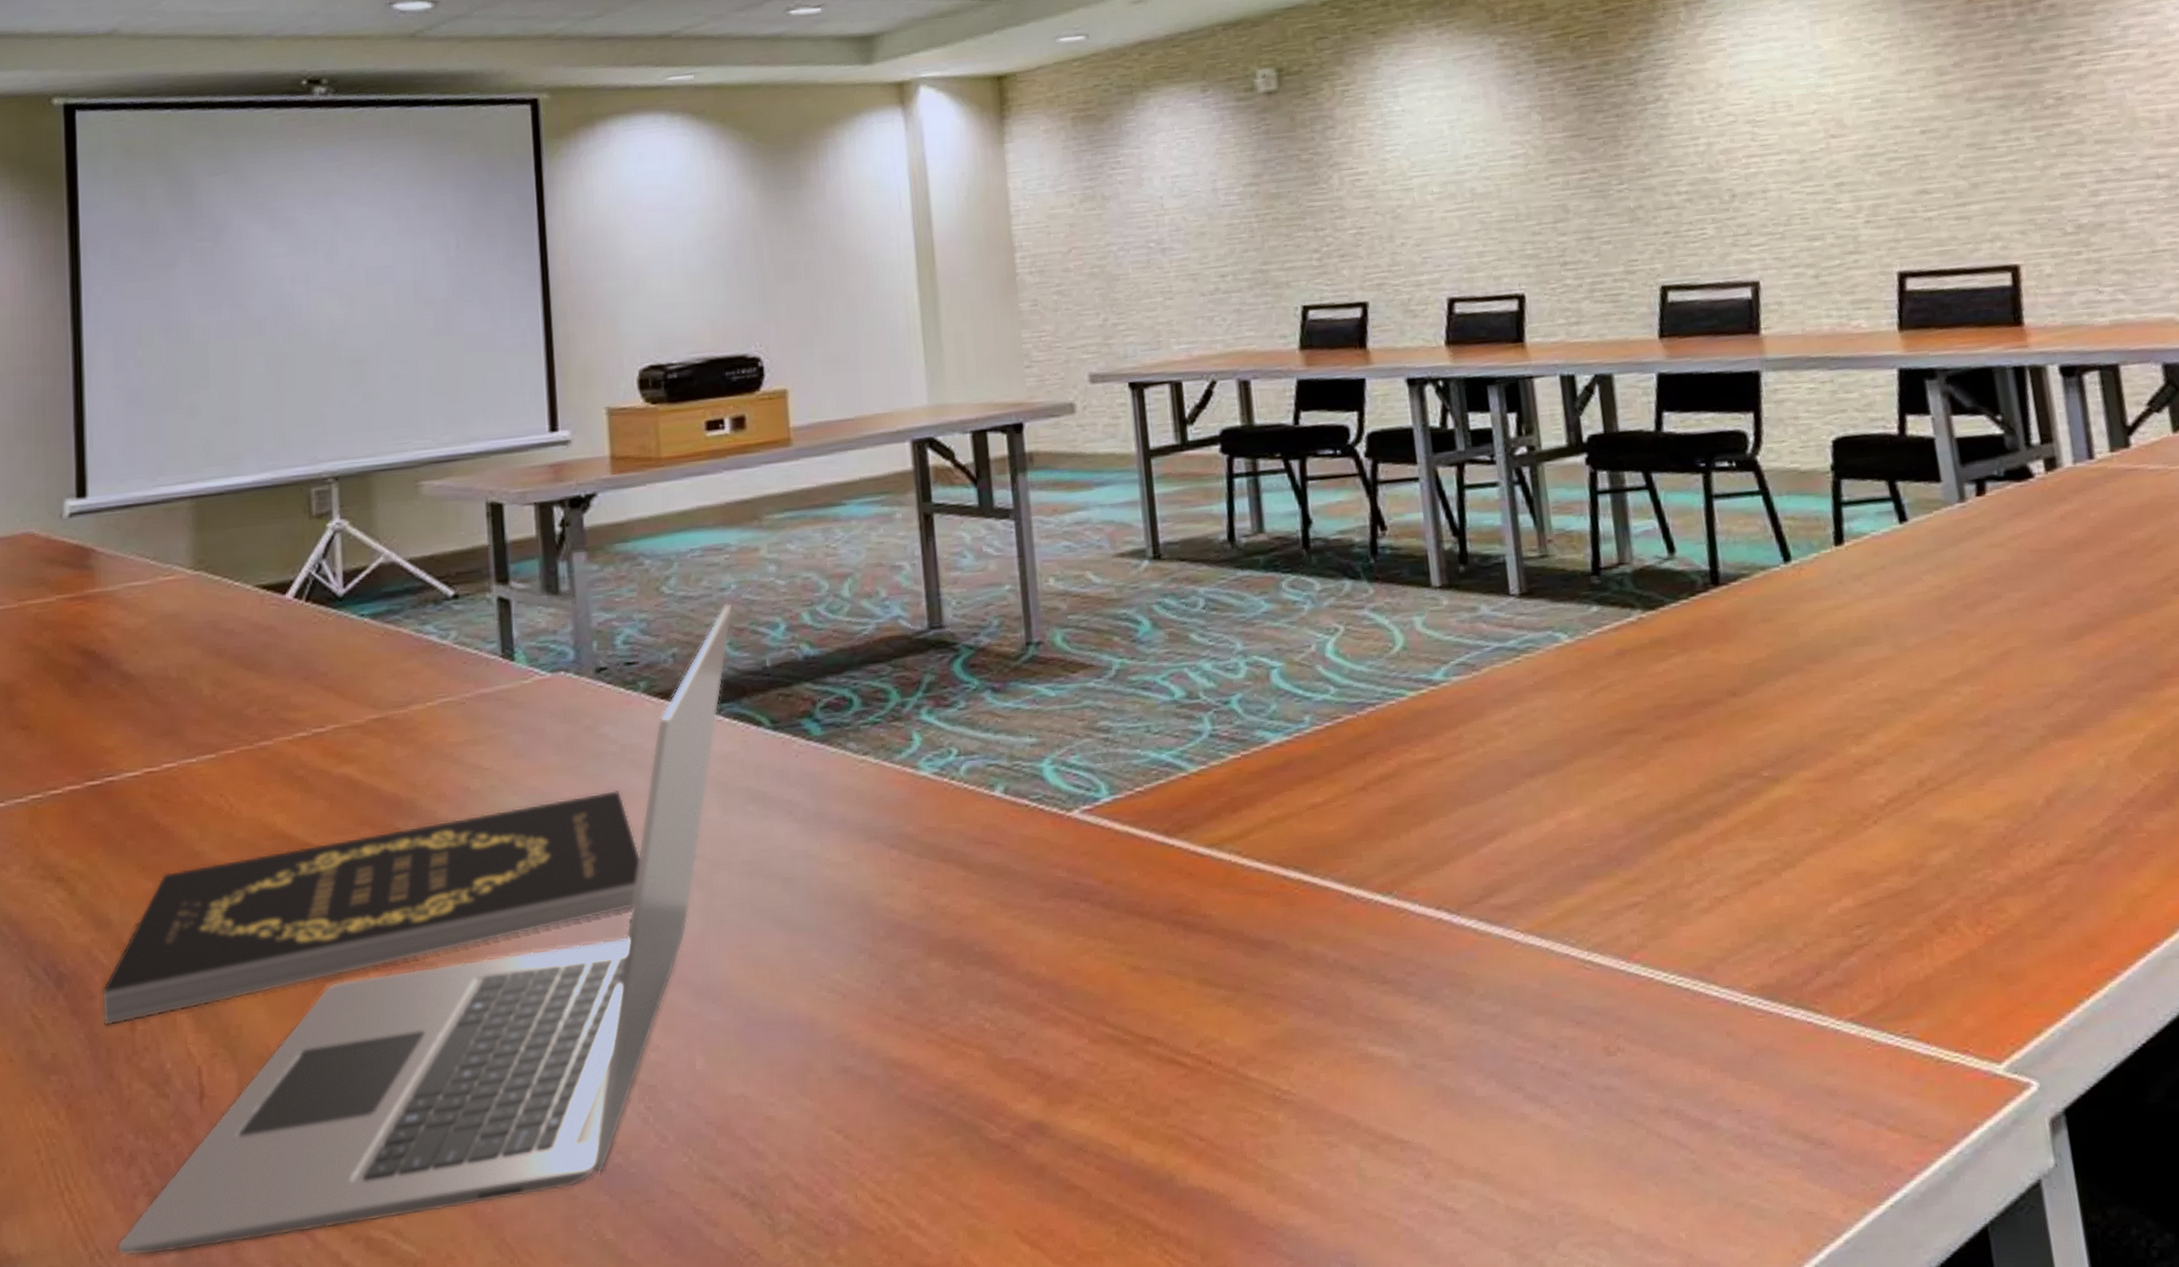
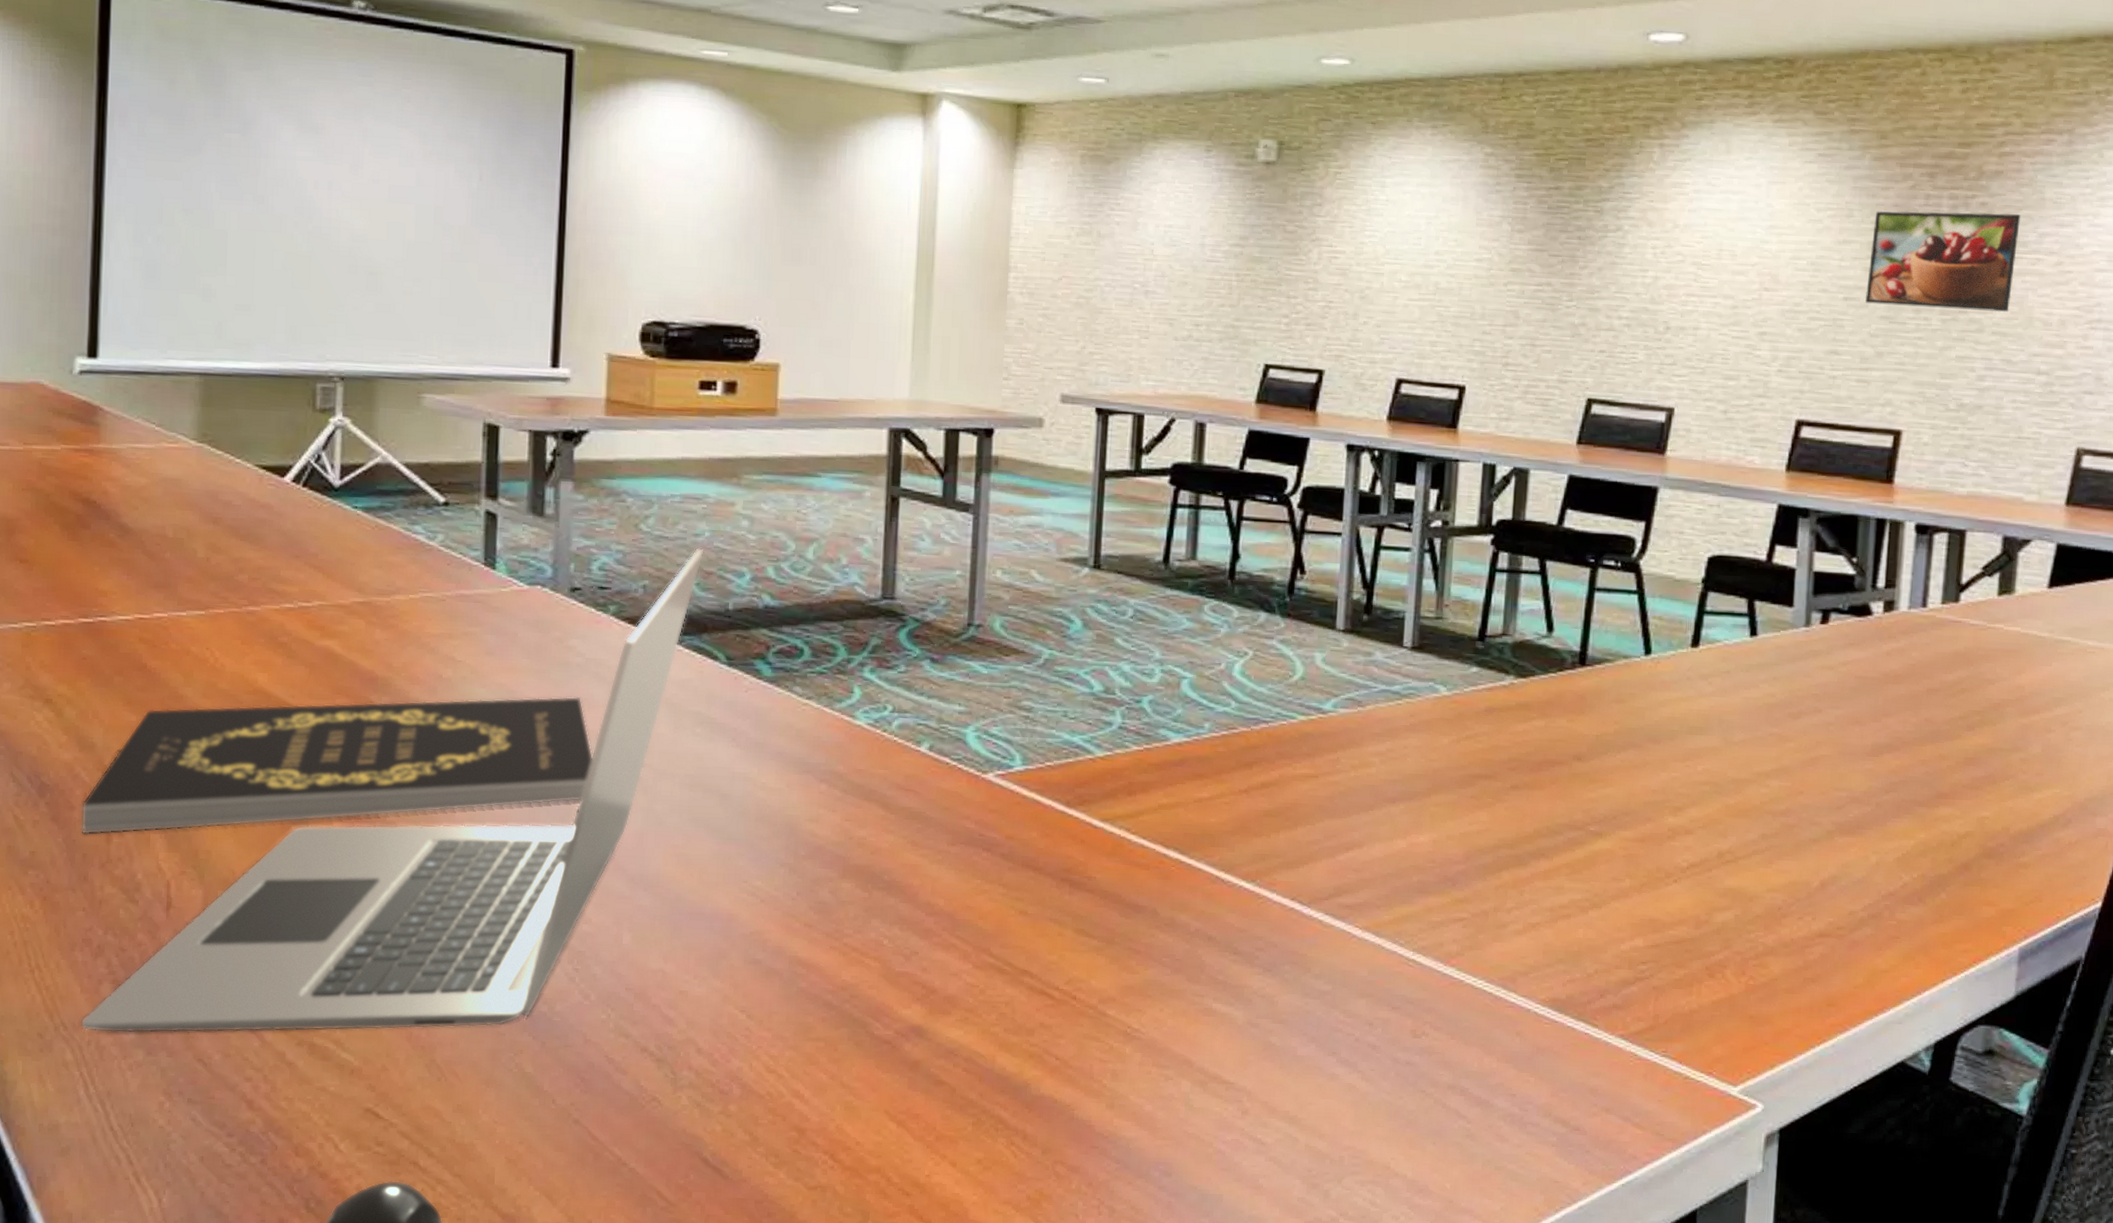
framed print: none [1935,10,2108,133] -> present [1865,210,2021,313]

